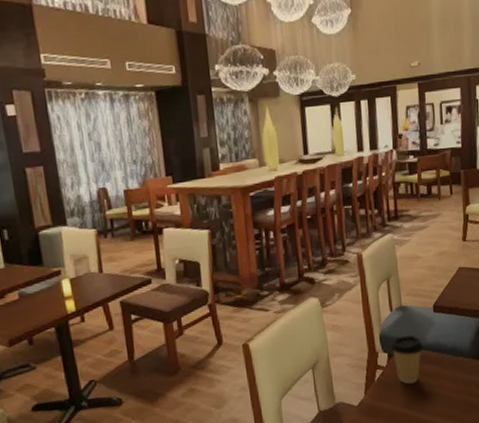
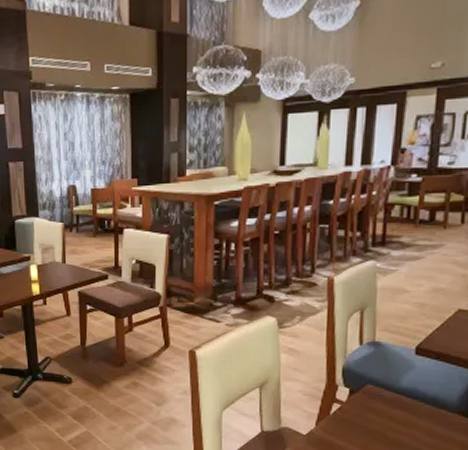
coffee cup: present [389,334,423,384] -> none [353,373,396,426]

